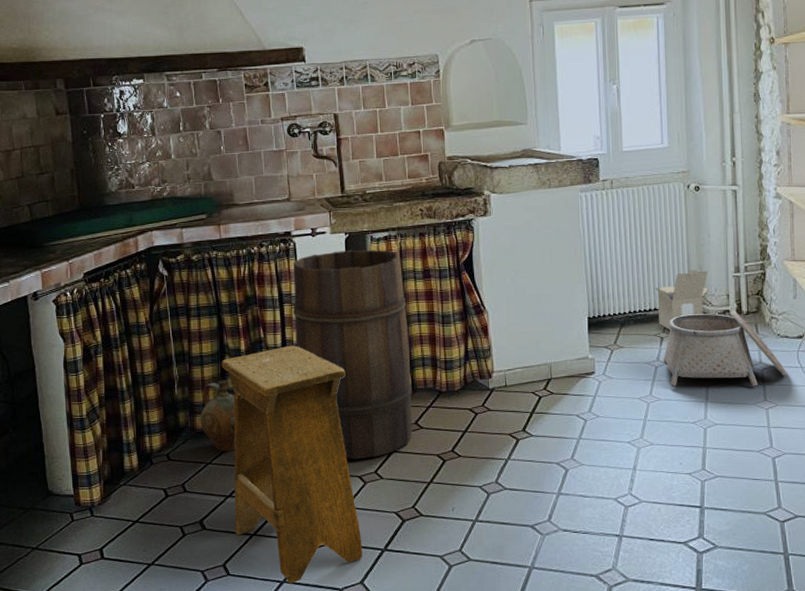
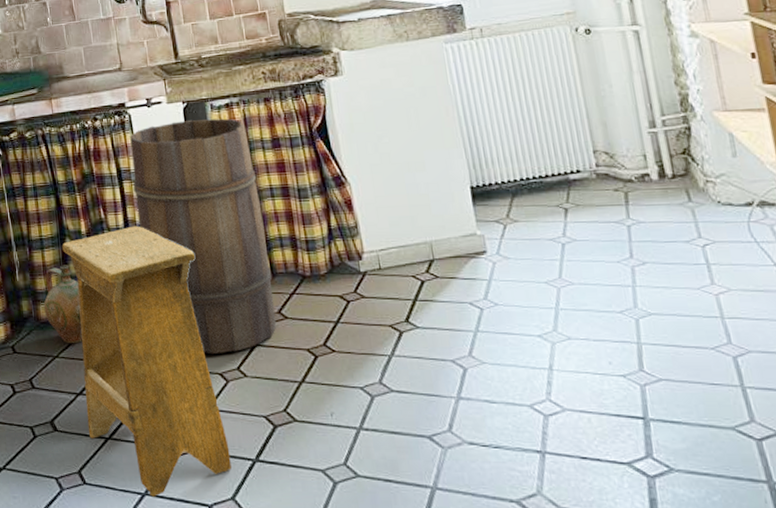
cardboard box: present [656,270,709,330] -> none [550,126,619,199]
basket: present [664,311,787,386] -> none [571,174,738,267]

